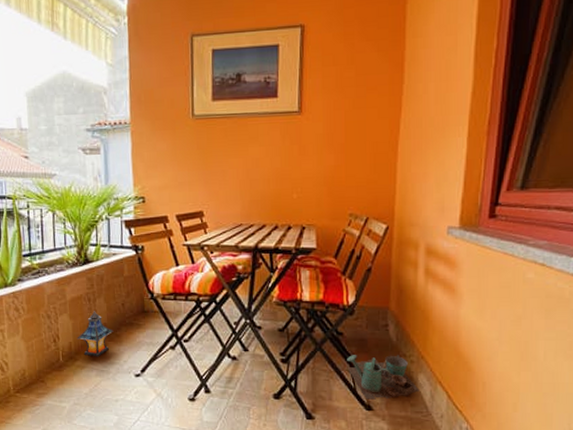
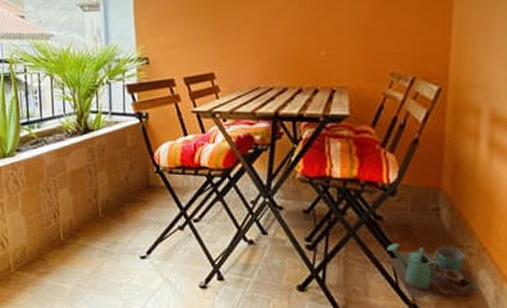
lantern: present [77,311,114,357] -> none [78,185,117,236]

